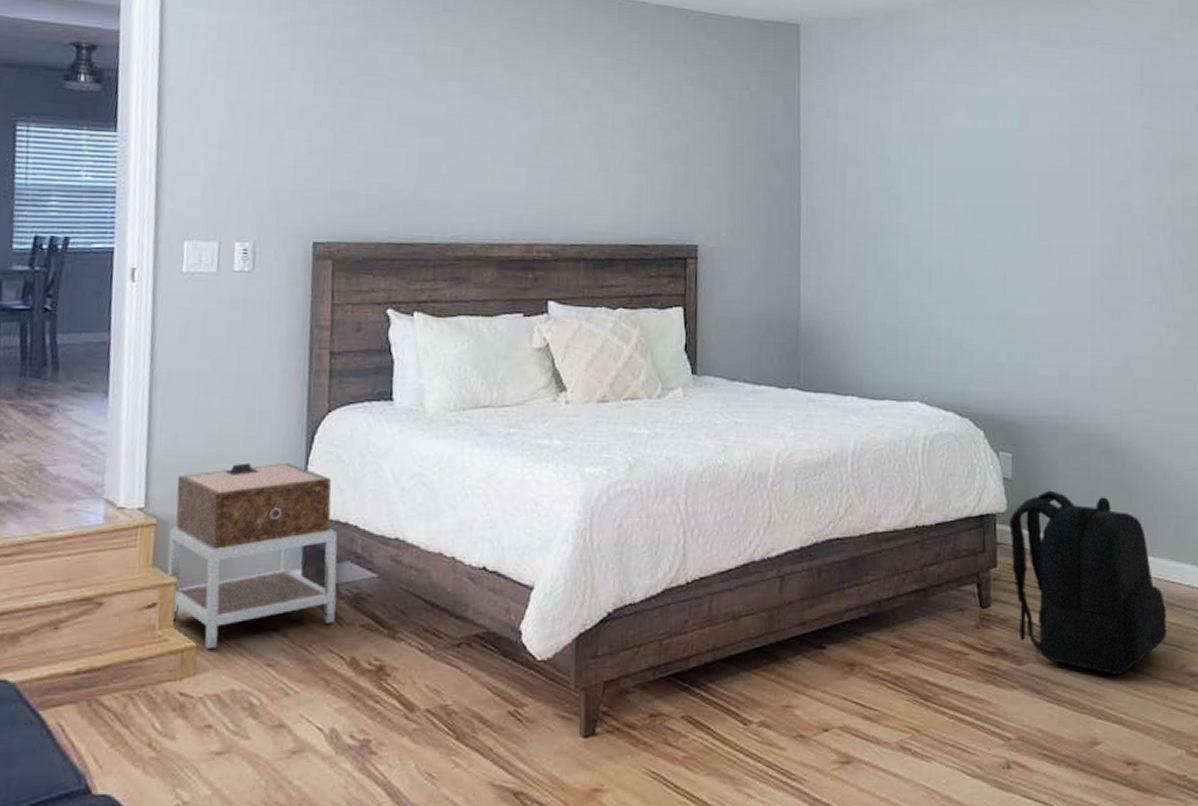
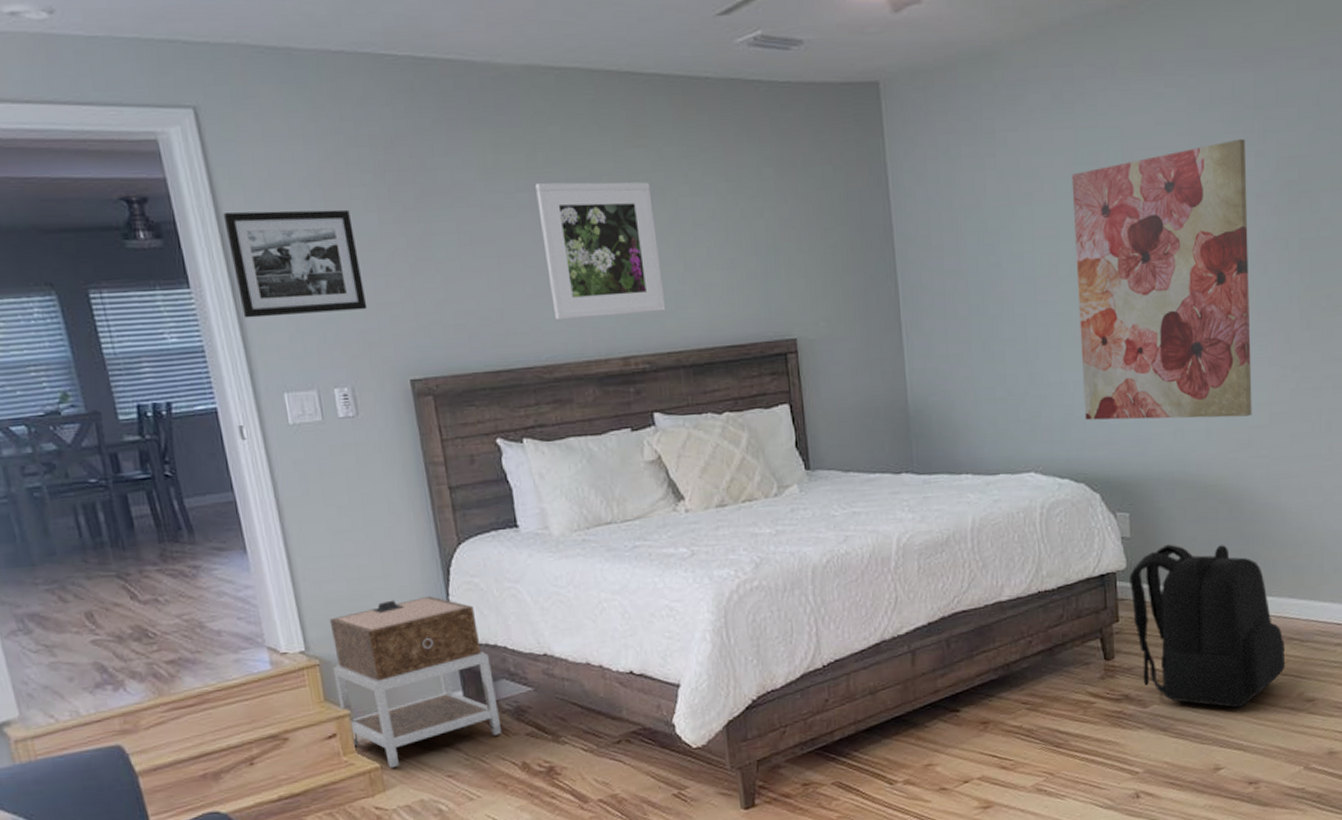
picture frame: none [162,66,288,171] -> present [223,209,368,318]
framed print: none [466,75,577,205] -> present [535,182,666,321]
wall art: none [971,111,1136,369] -> present [1071,138,1252,421]

